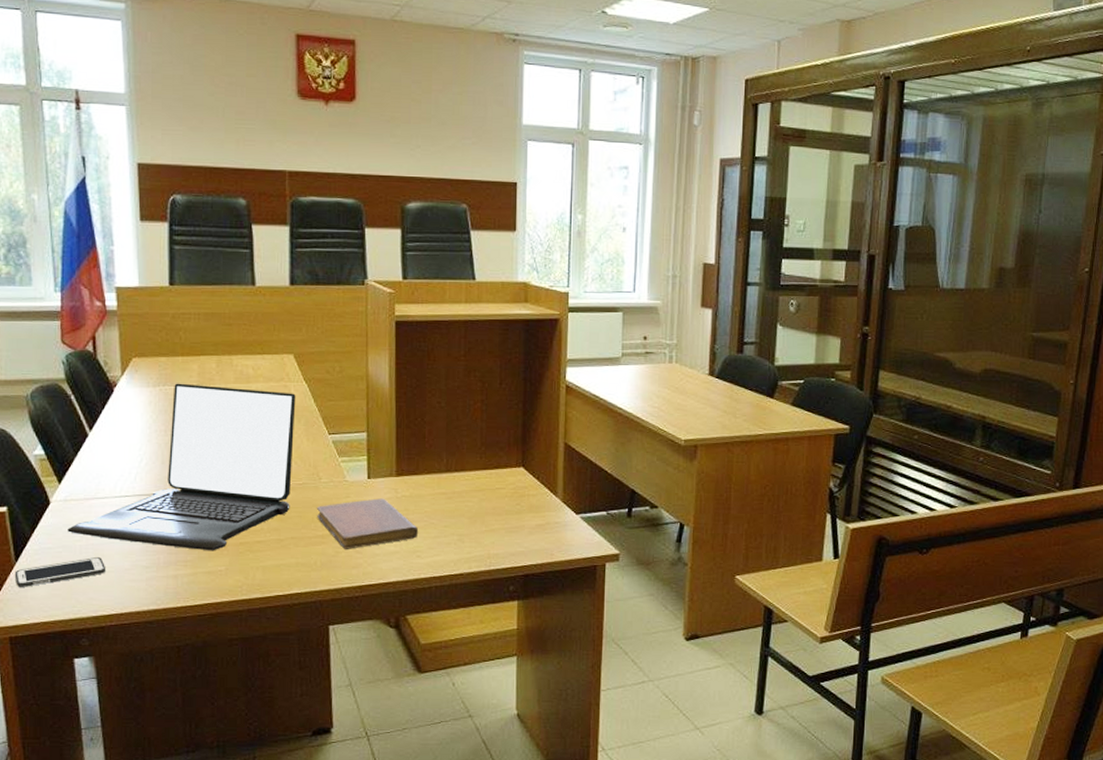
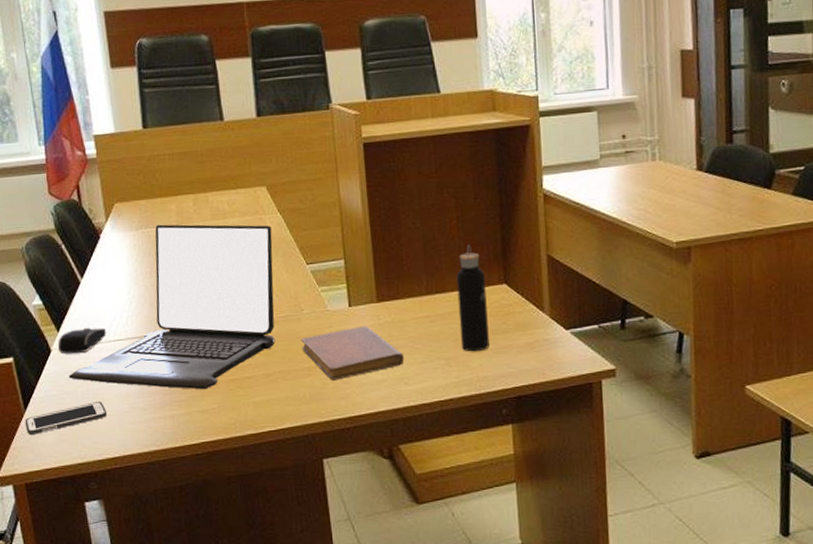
computer mouse: none [59,481,113,508] -> present [58,327,107,354]
water bottle: none [475,427,504,530] -> present [456,245,489,352]

